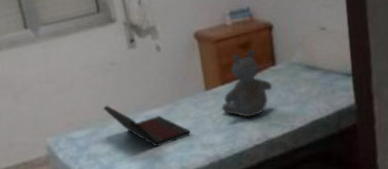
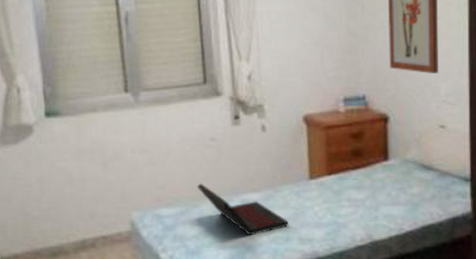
stuffed bear: present [222,50,273,118] -> none [326,141,383,214]

